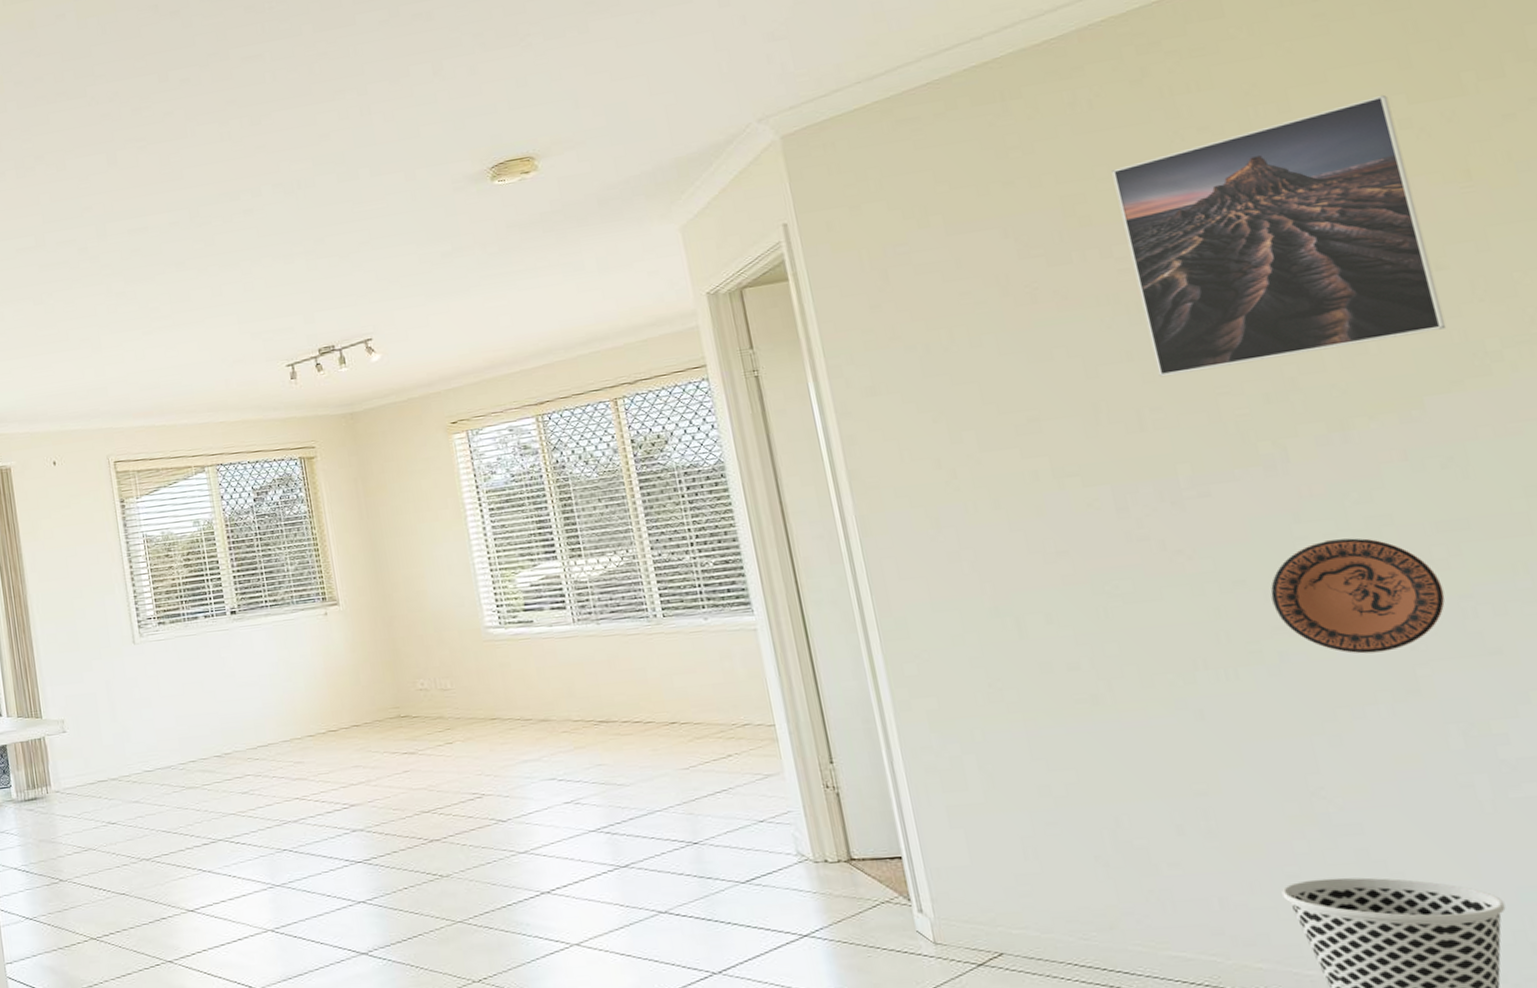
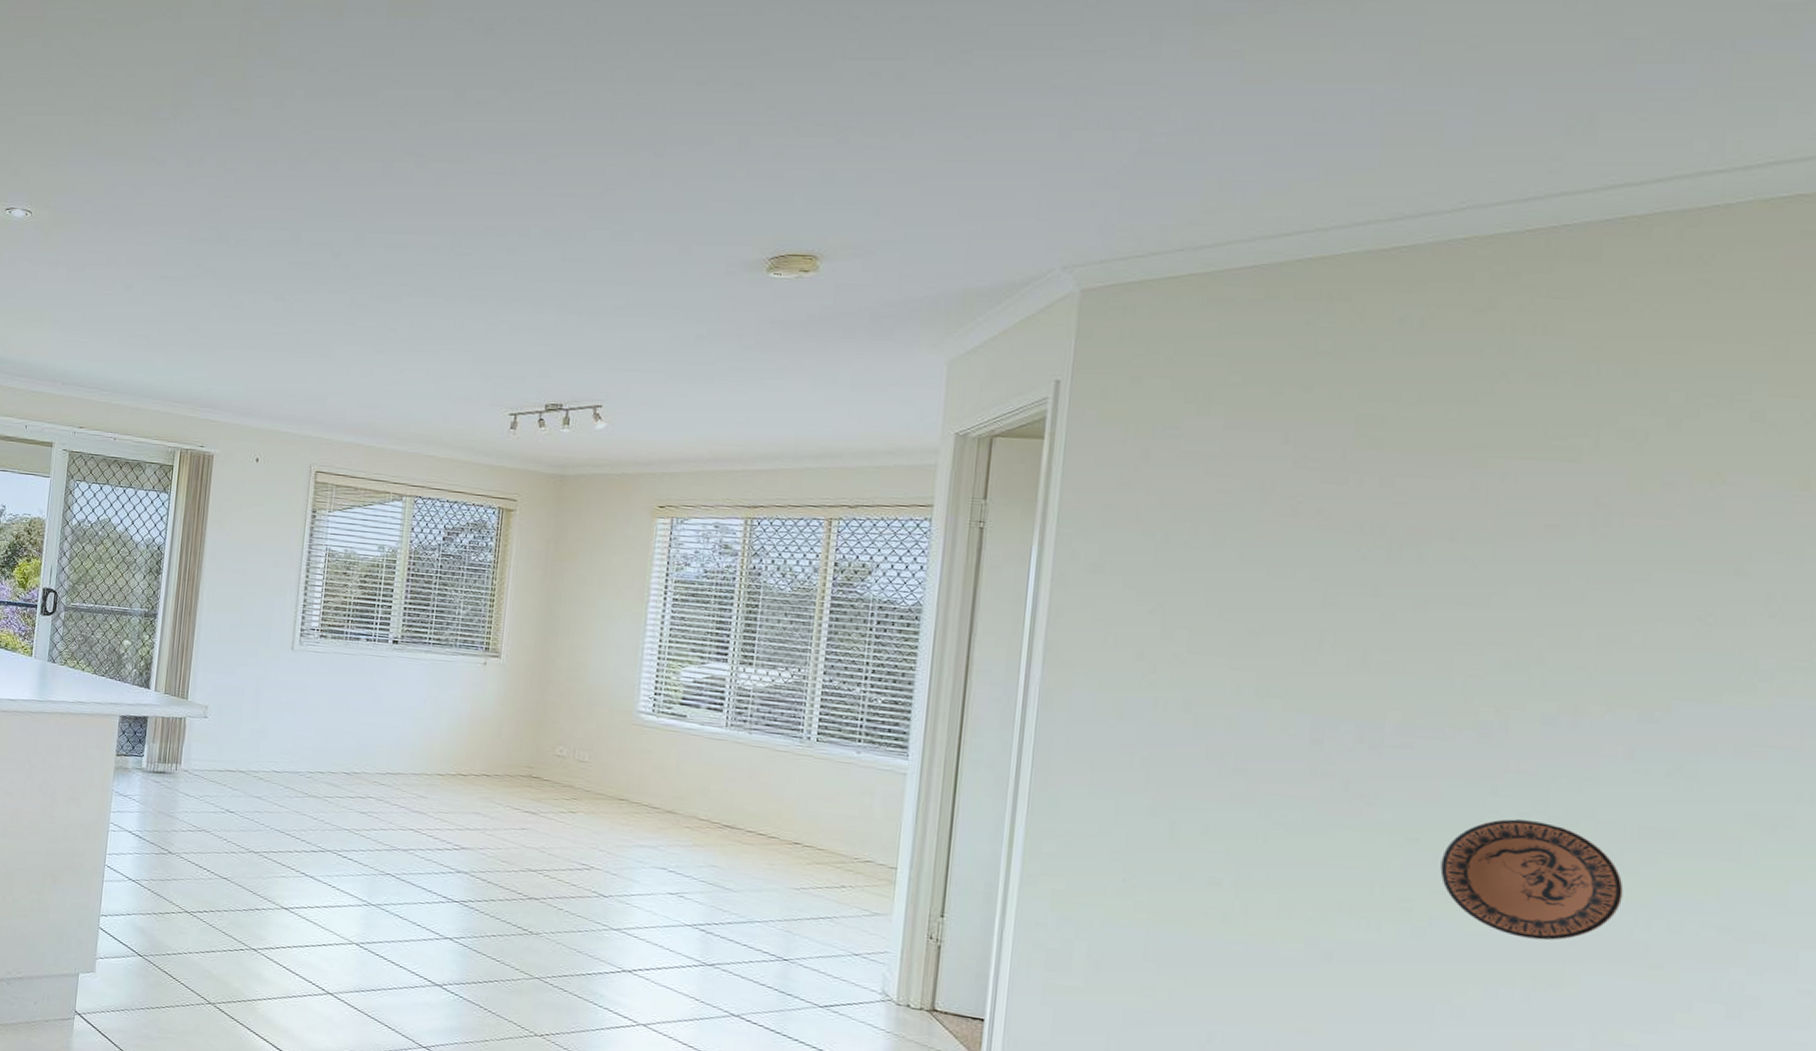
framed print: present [1111,94,1447,377] -> none [1400,380,1748,637]

